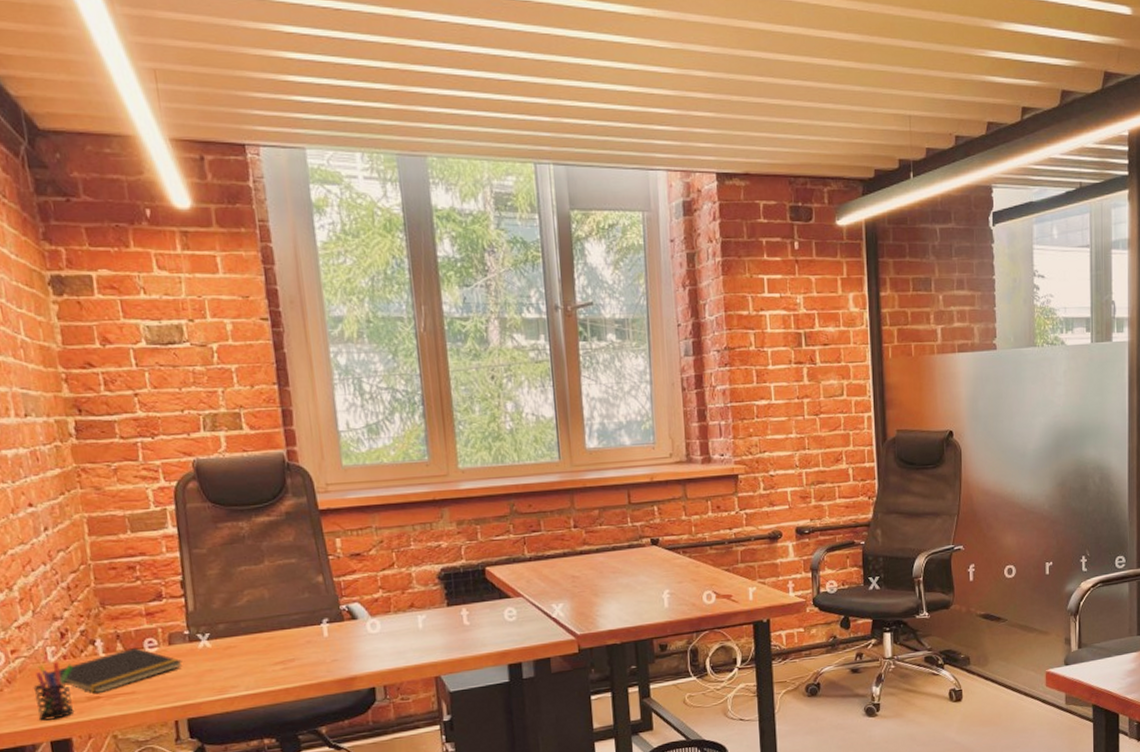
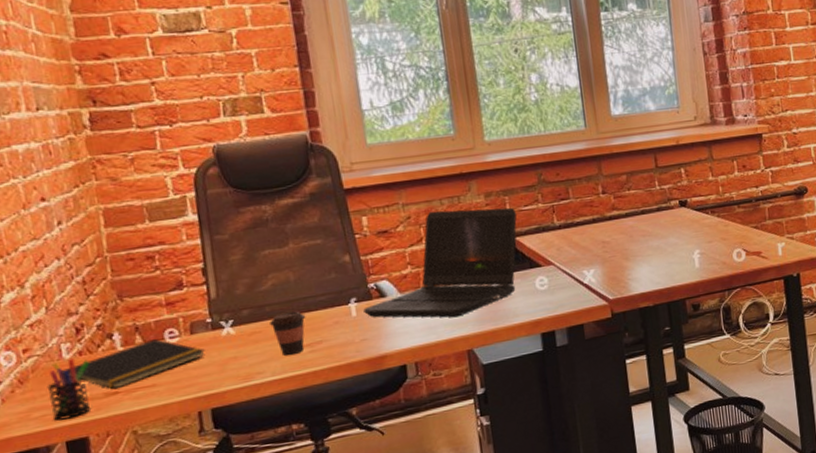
coffee cup: none [244,628,280,672] -> present [270,311,306,356]
laptop computer: none [335,536,489,644] -> present [363,207,517,318]

